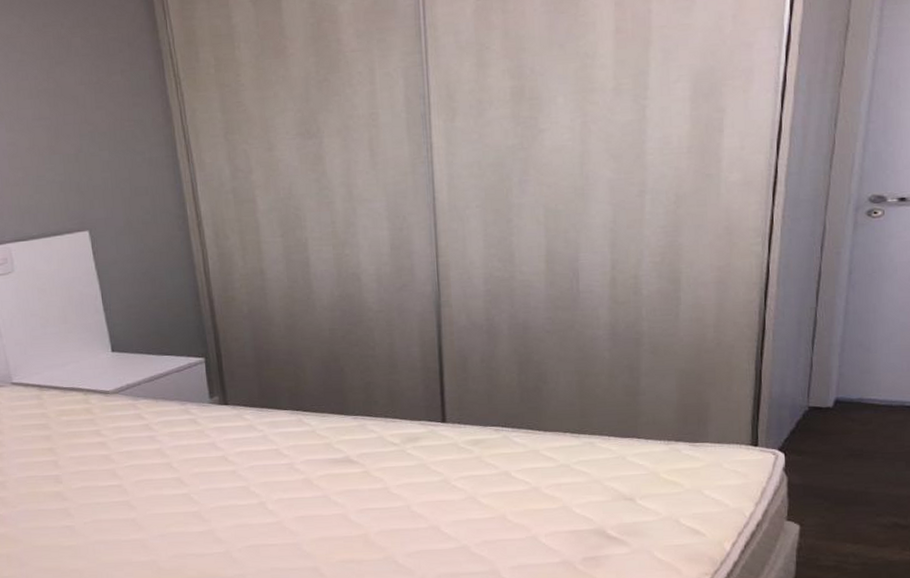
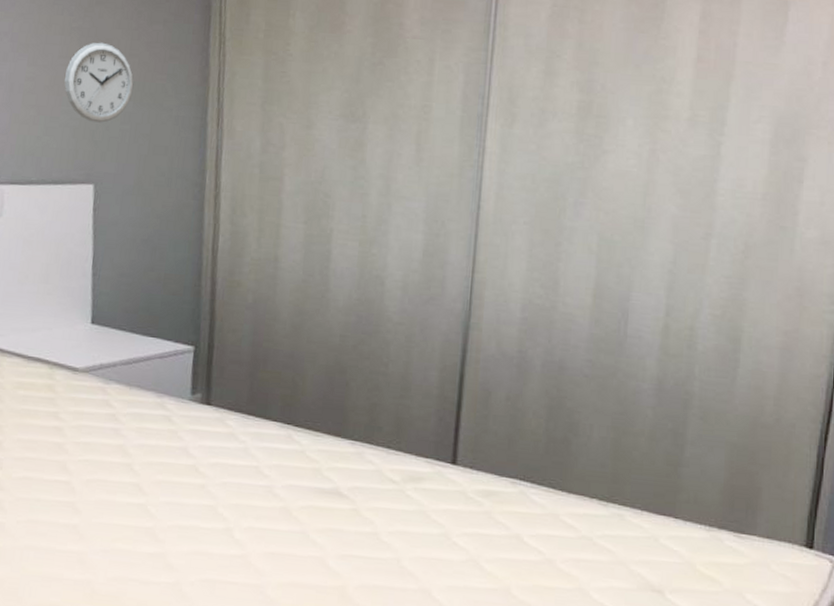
wall clock: none [42,100,107,175] -> present [64,42,134,123]

